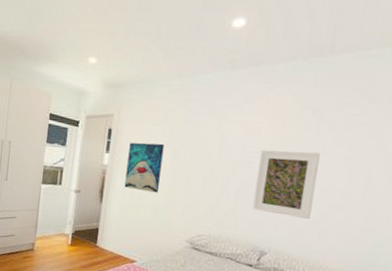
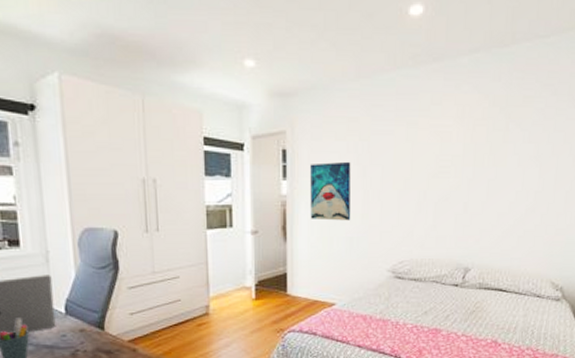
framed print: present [252,149,321,219] -> none [452,154,512,226]

